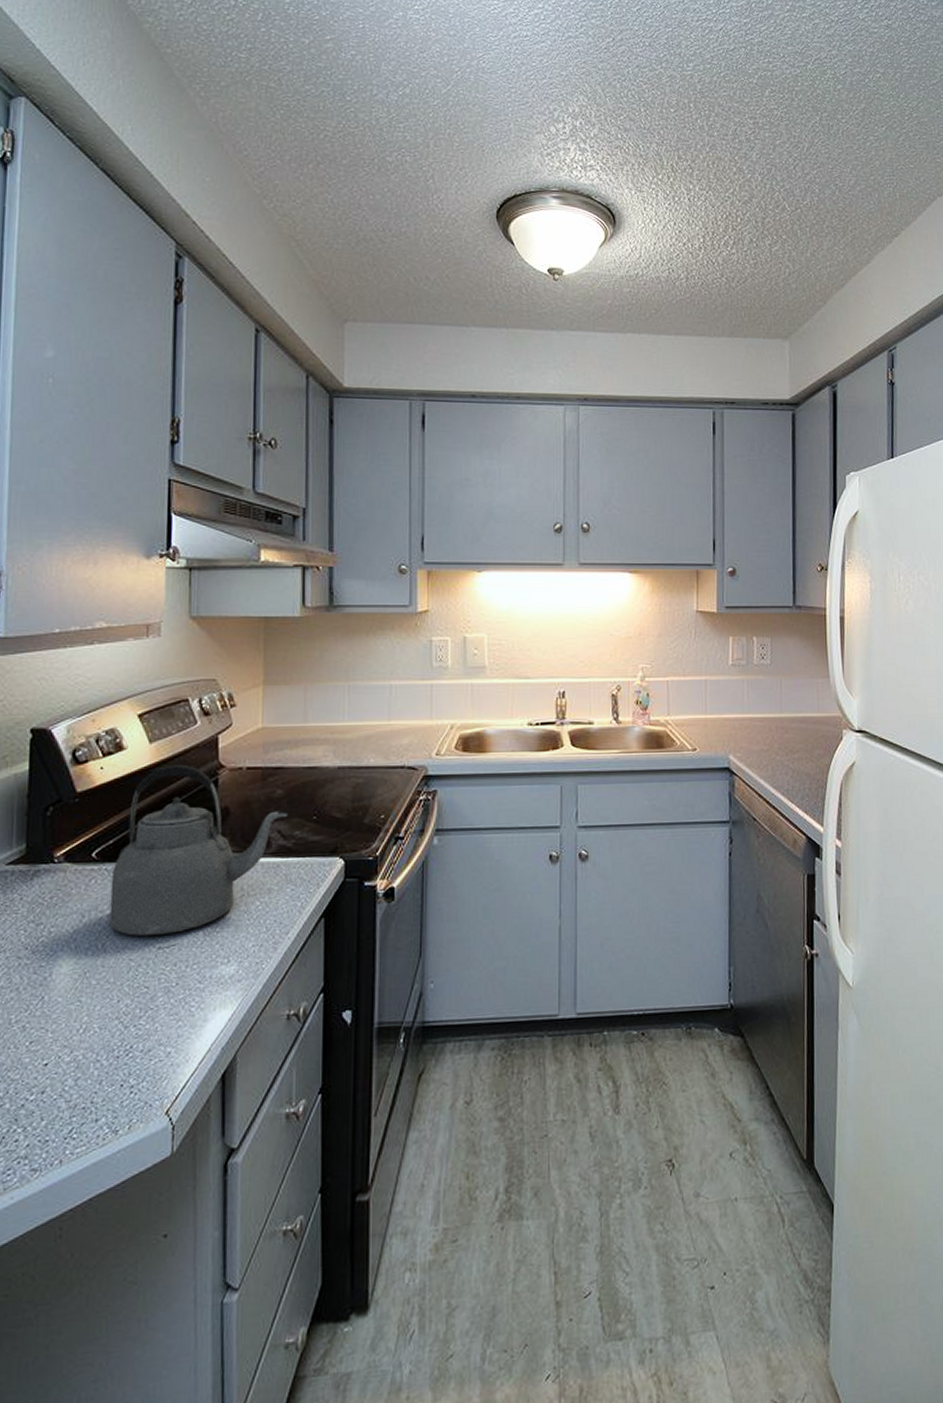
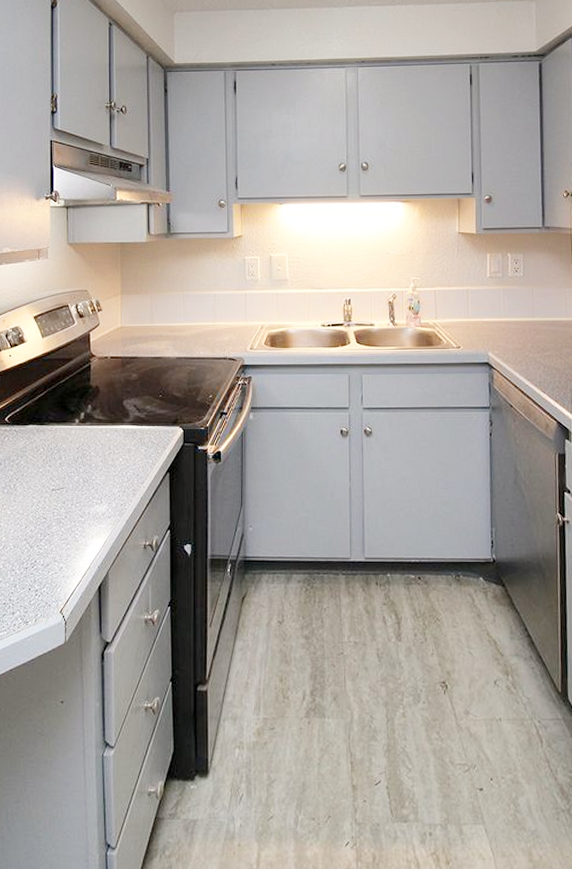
kettle: present [109,764,288,937] -> none [18,353,141,481]

